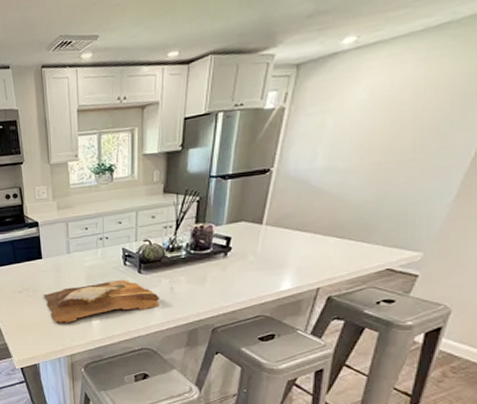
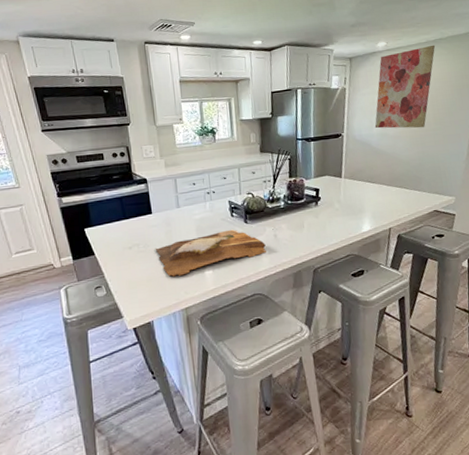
wall art: none [318,32,439,161] -> present [374,45,436,129]

